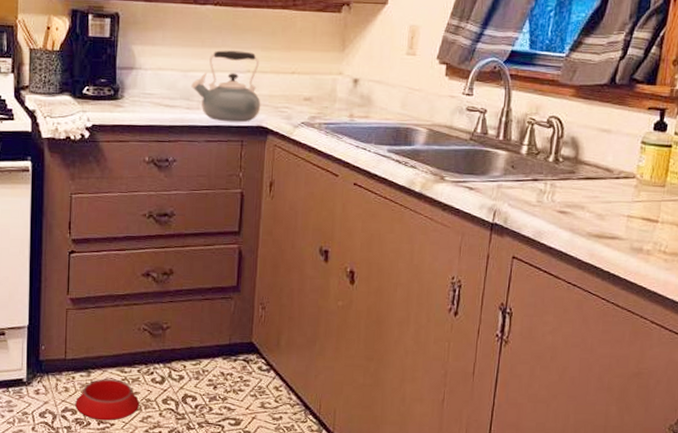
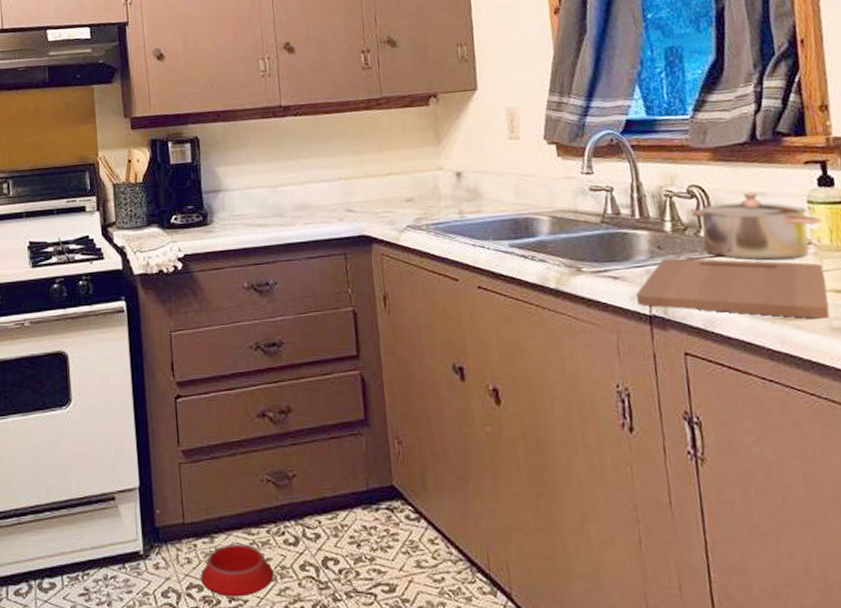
kettle: present [191,50,261,123] -> none [282,158,360,236]
cutting board: none [483,176,639,240] -> present [636,257,830,319]
cooking pot: none [545,128,648,188] -> present [691,192,822,260]

